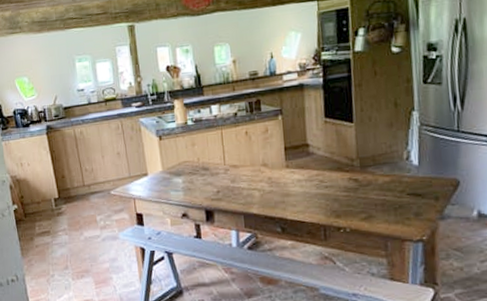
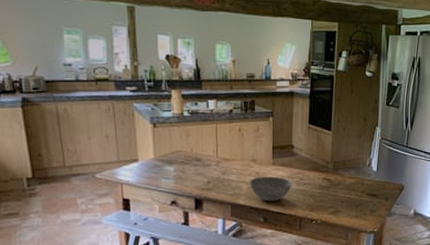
bowl: none [261,180,311,210] -> present [249,176,292,202]

